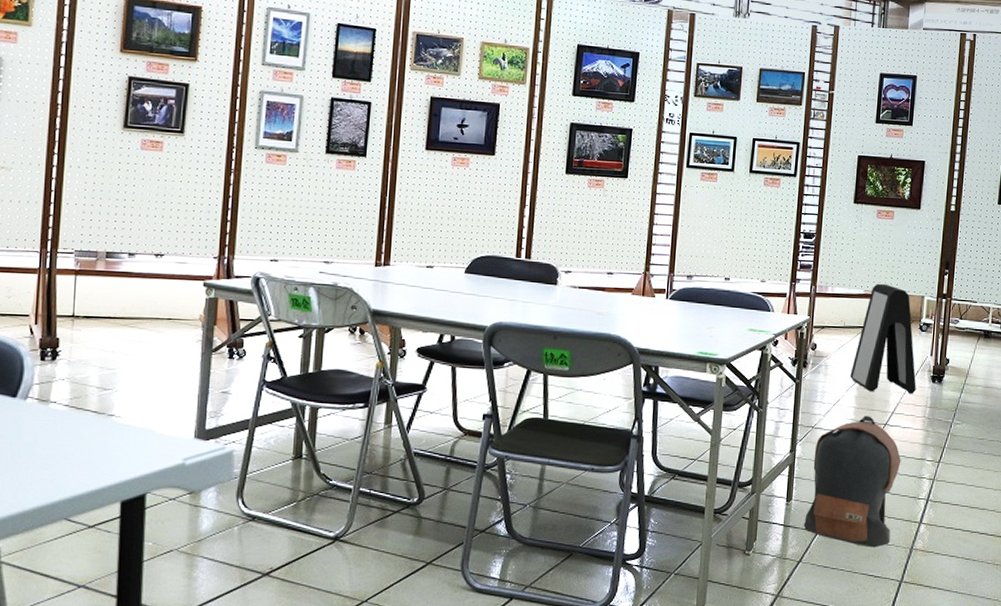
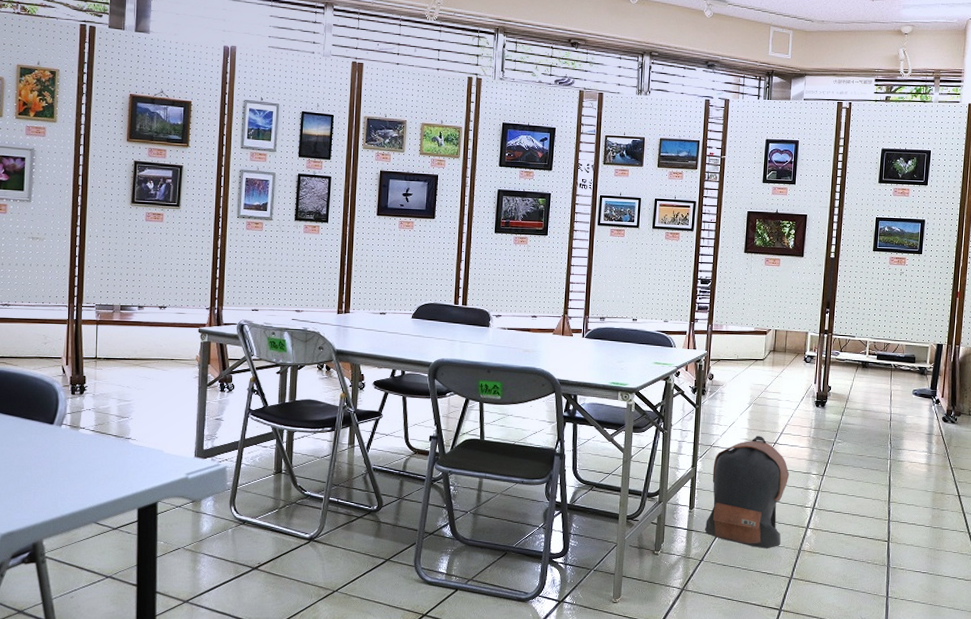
sign stand: present [850,283,916,394] -> none [743,321,802,417]

